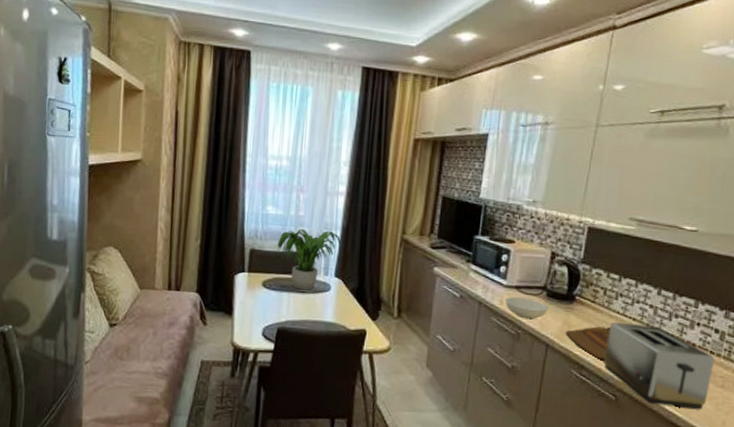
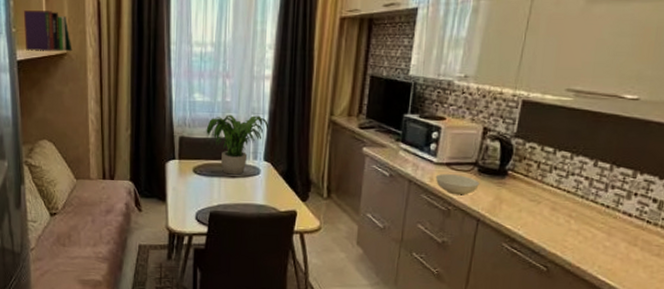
books: none [98,116,147,159] -> present [23,10,72,52]
cutting board: present [566,326,610,361] -> none [497,200,543,234]
toaster: present [604,322,715,409] -> none [536,195,652,278]

